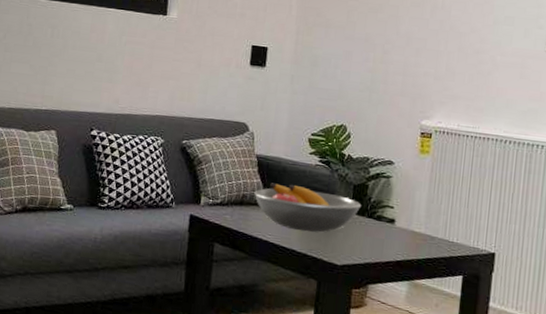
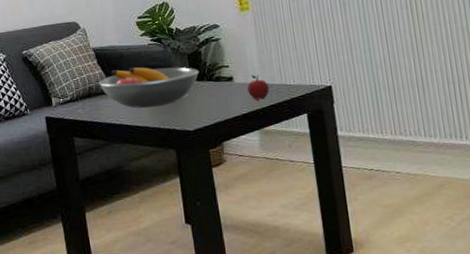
apple: none [407,222,430,251] -> present [247,75,270,100]

